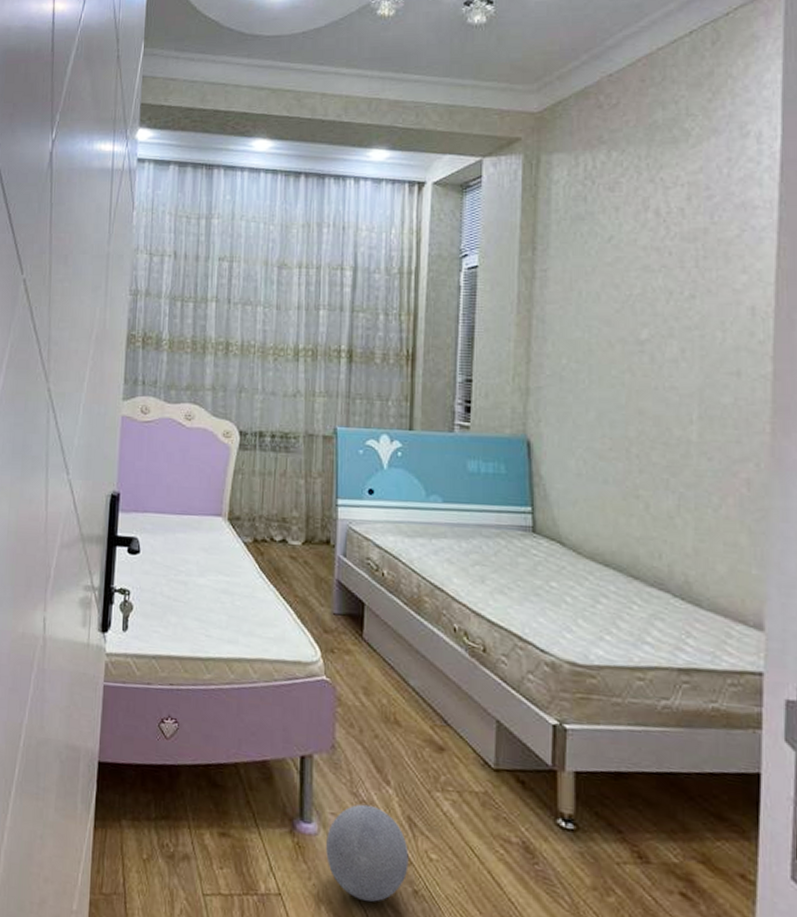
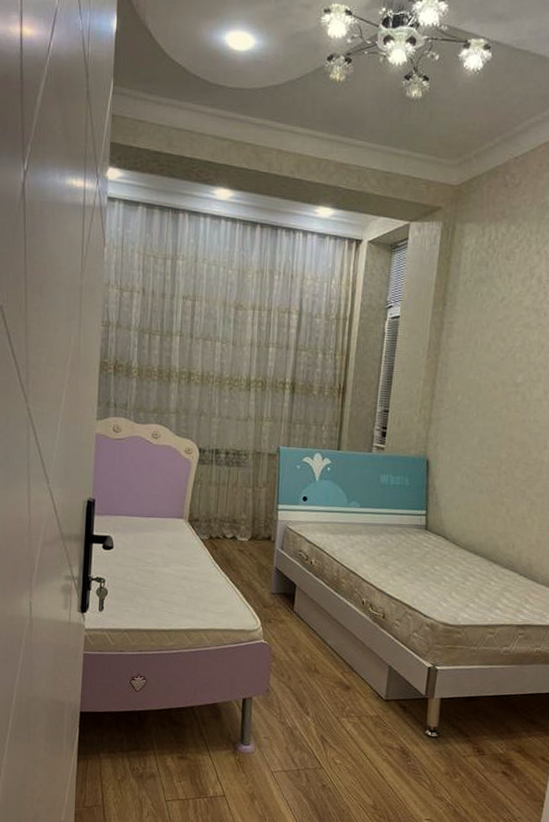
ball: present [326,804,409,902] -> none [260,729,320,795]

